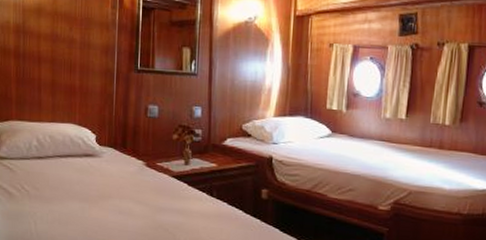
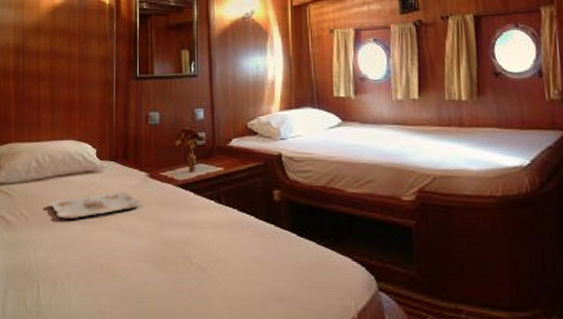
serving tray: none [49,176,139,198] -> present [49,191,142,220]

